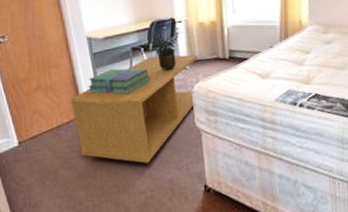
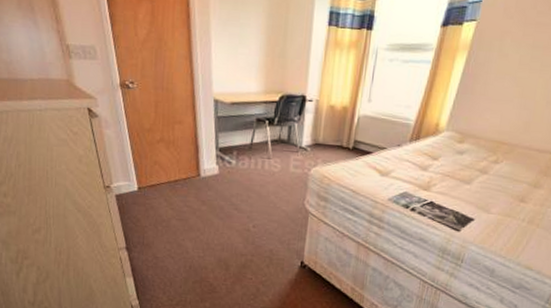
coffee table: present [71,55,198,164] -> none [190,131,321,231]
stack of books: present [88,68,151,95] -> none [208,135,270,164]
potted plant: present [152,28,179,71] -> none [278,107,308,149]

